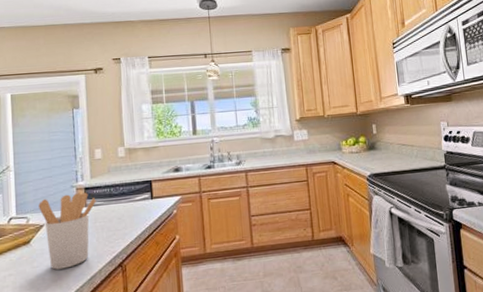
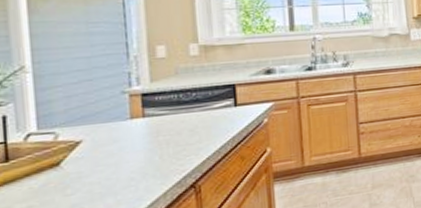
utensil holder: present [38,192,96,270] -> none [72,99,158,197]

